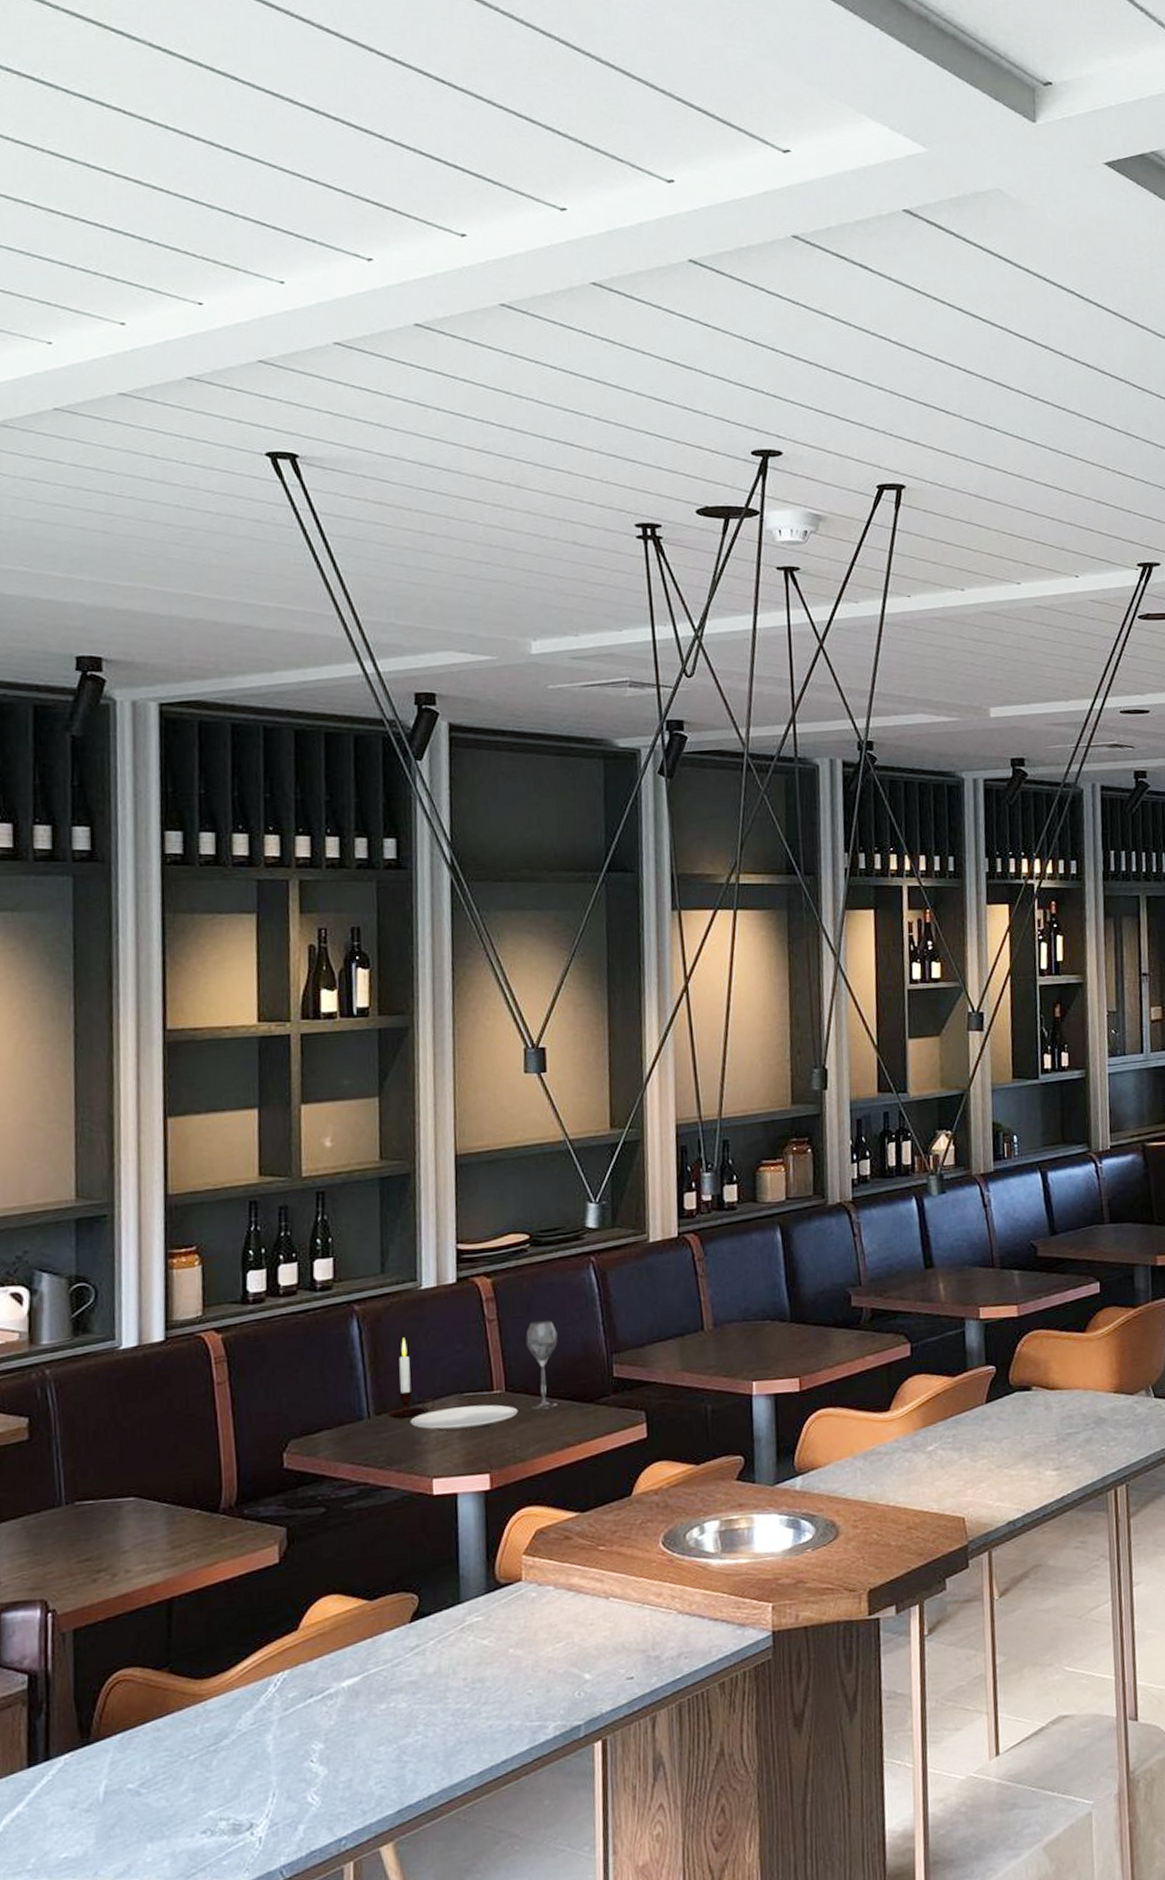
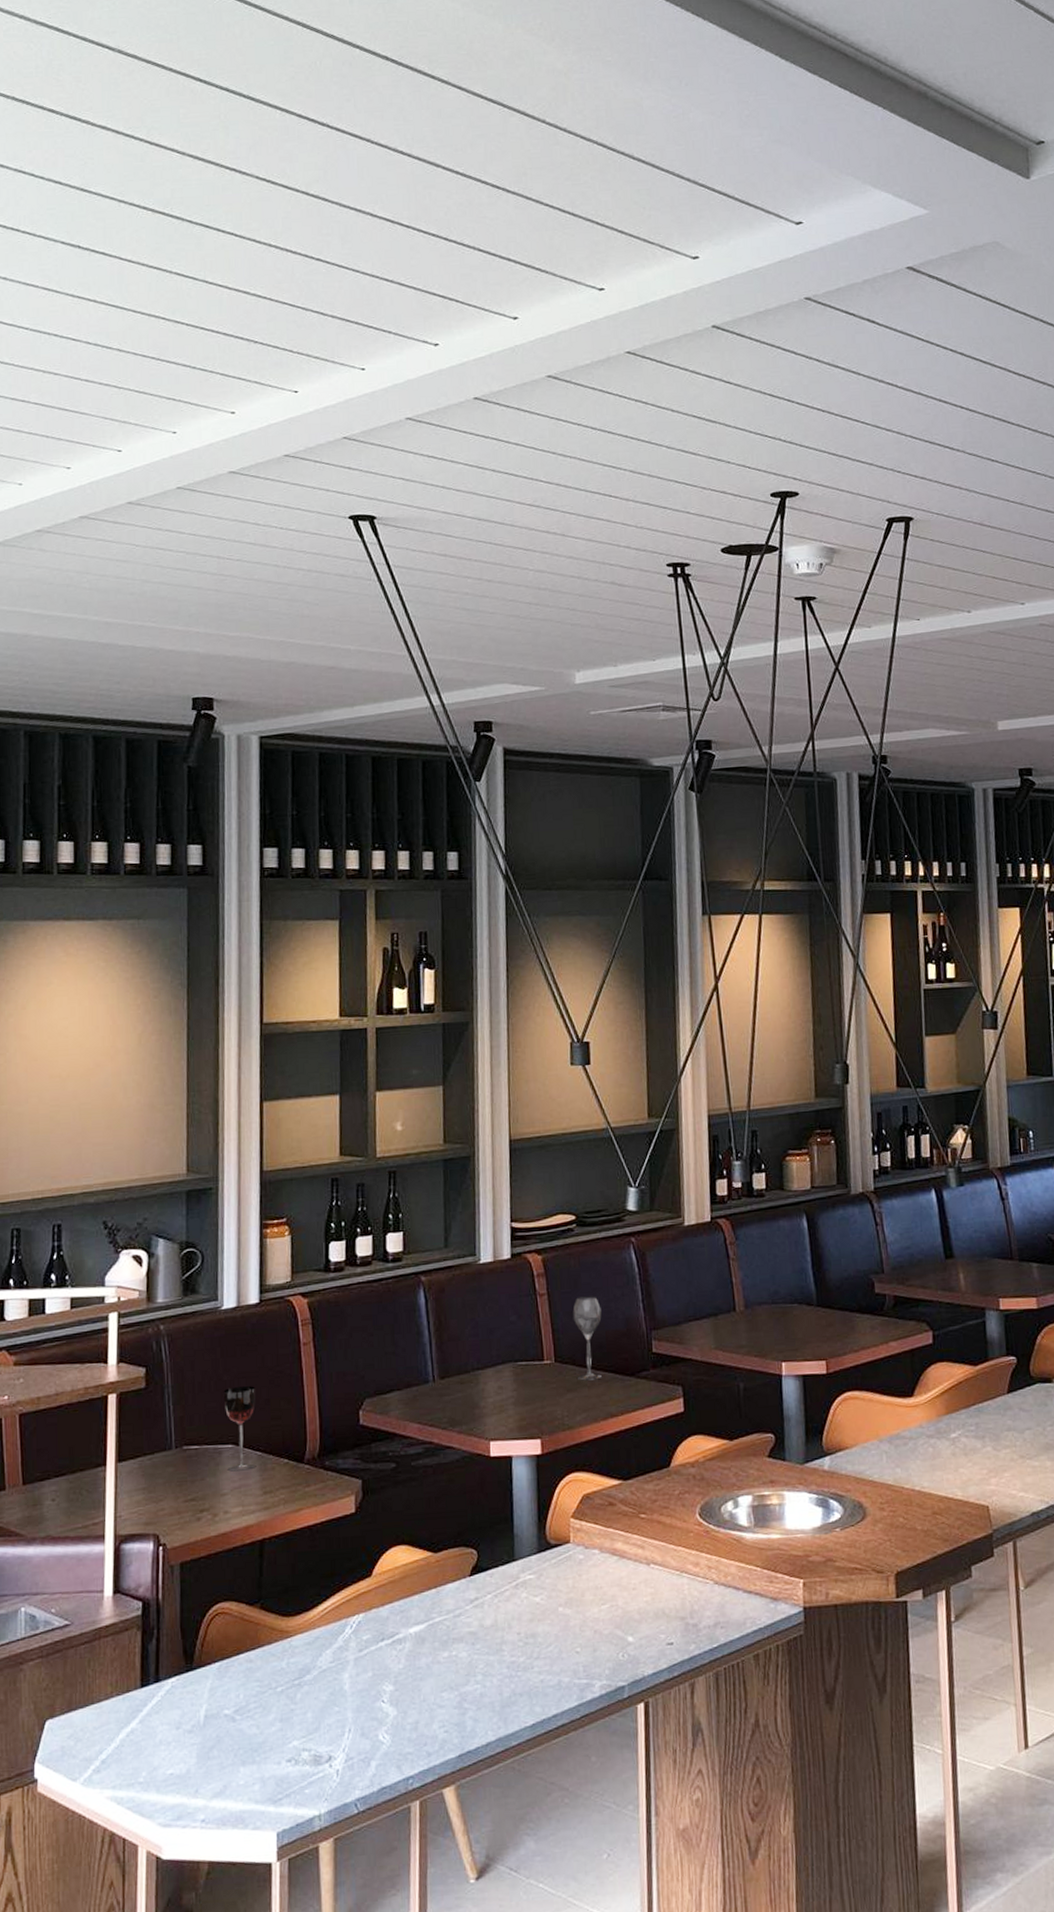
wineglass: none [122,1432,163,1527] -> present [223,1386,257,1472]
candle: present [387,1338,435,1420] -> none [449,1308,492,1384]
plate: present [410,1404,518,1431] -> none [470,1373,566,1397]

